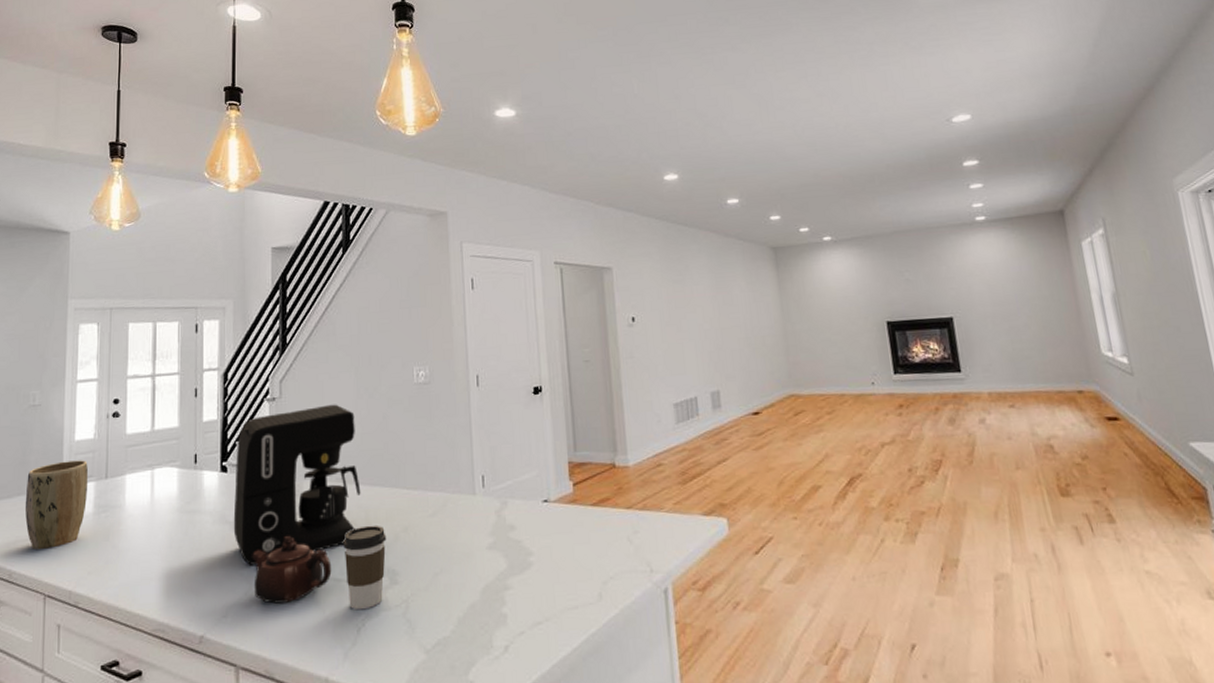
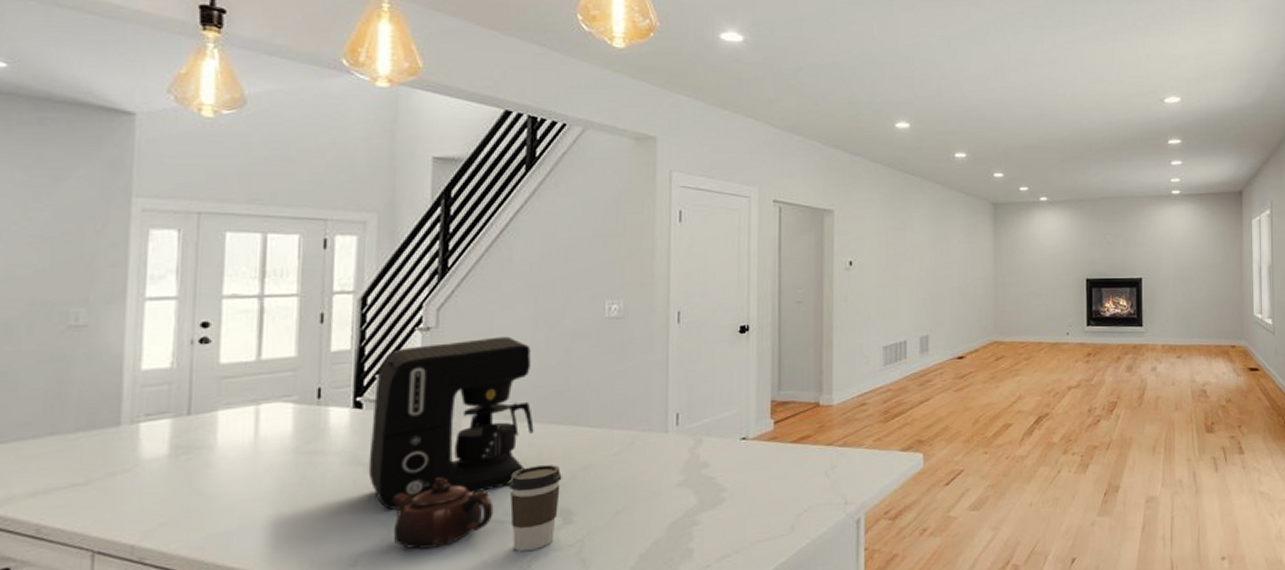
plant pot: present [24,460,88,549] -> none [61,393,162,499]

